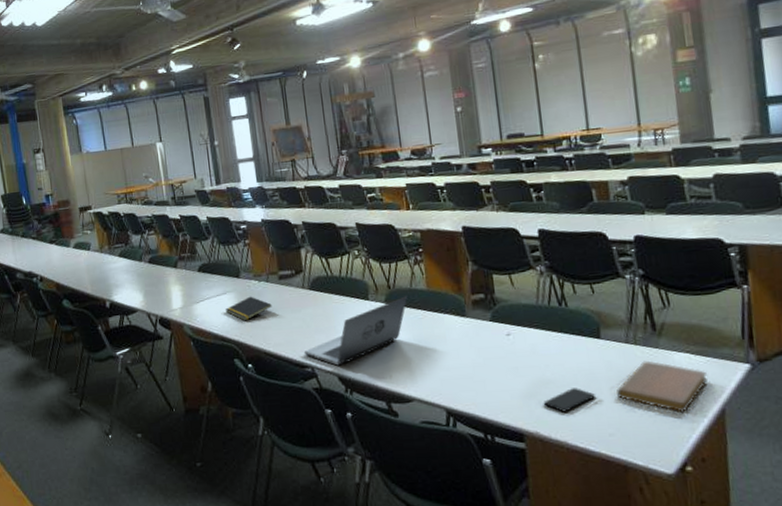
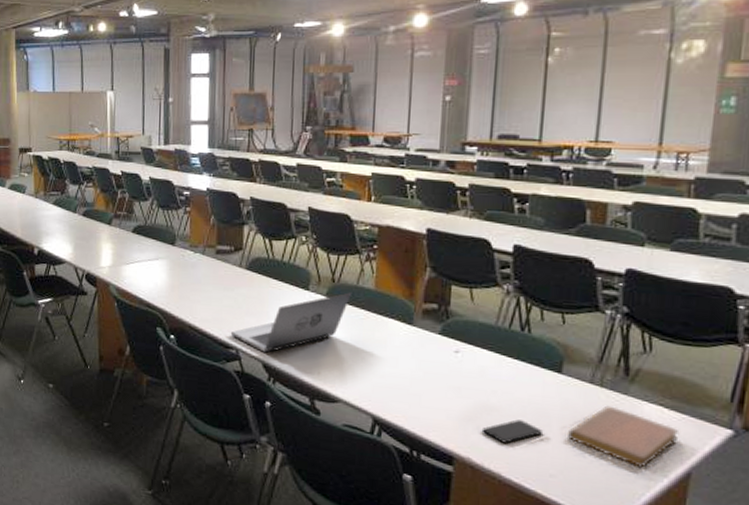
notepad: present [226,296,272,321] -> none [155,266,204,291]

